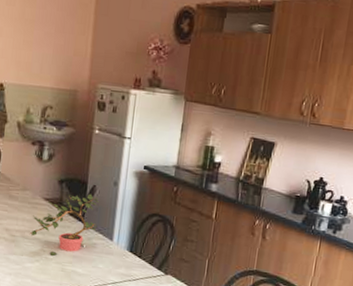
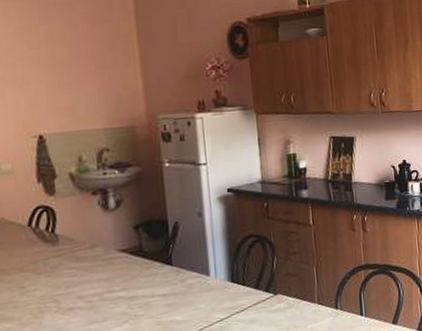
potted plant: present [29,193,99,257] -> none [109,232,189,312]

